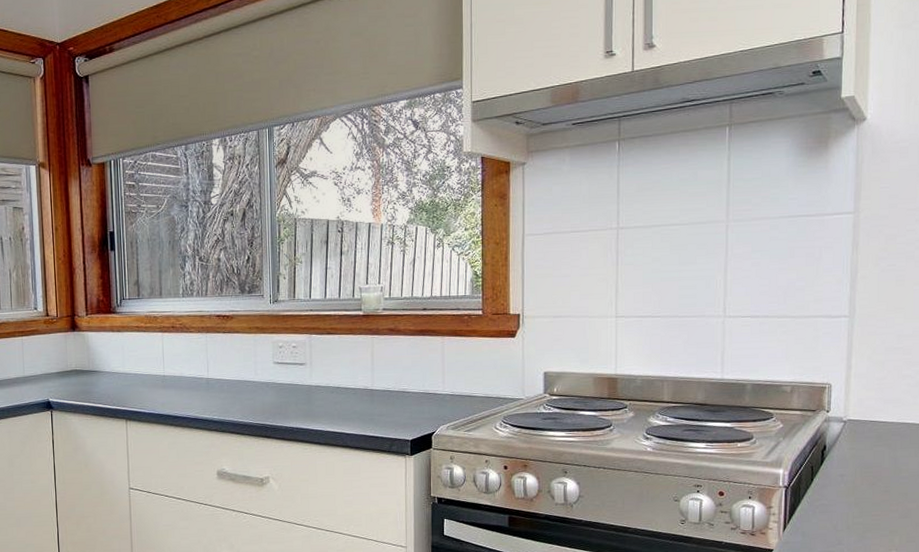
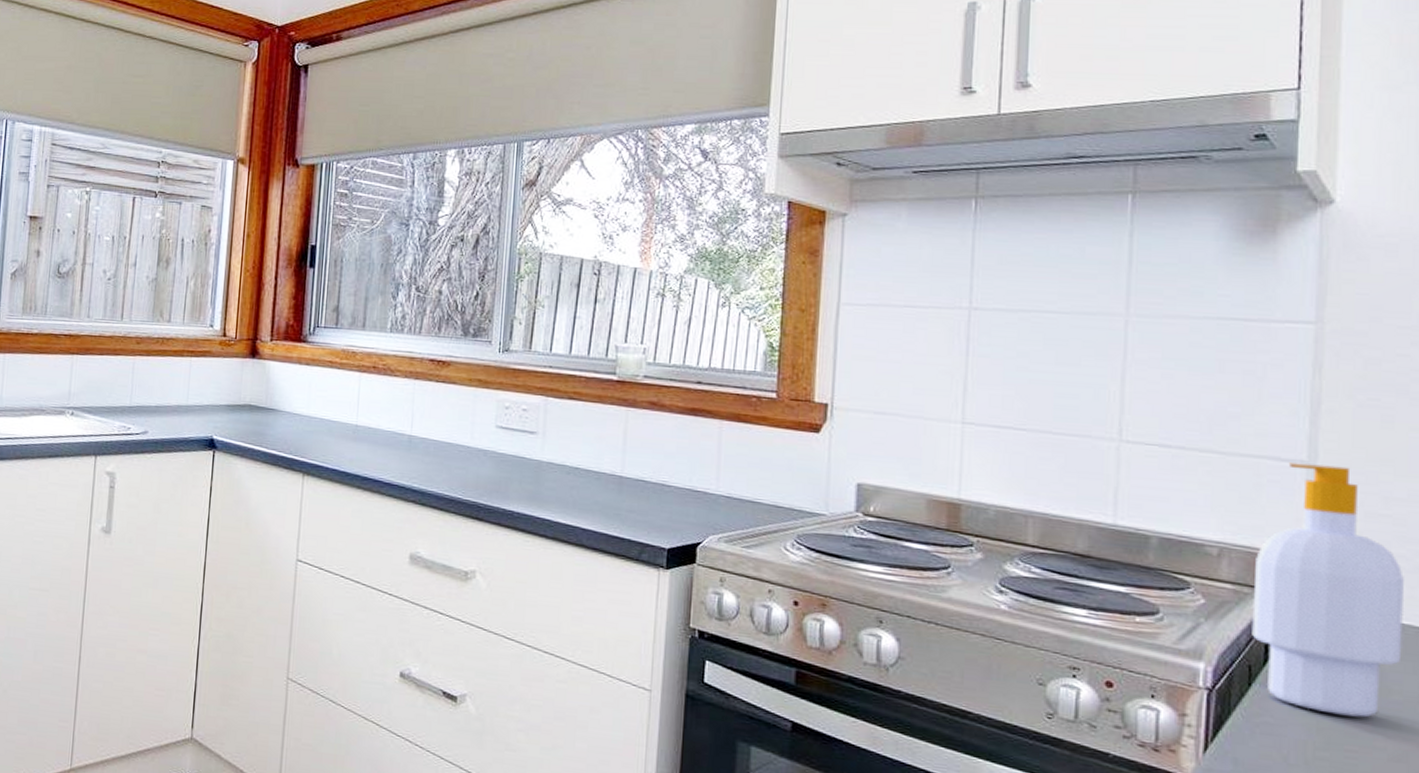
soap bottle: none [813,316,910,492] -> present [1252,462,1405,718]

